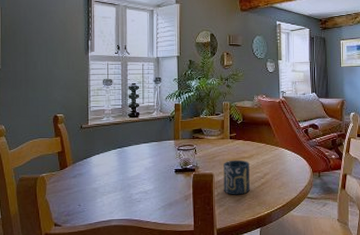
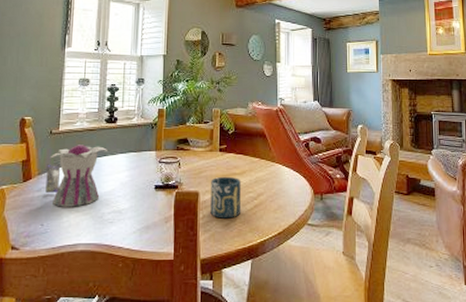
teapot: none [80,137,133,190] -> present [45,145,108,207]

